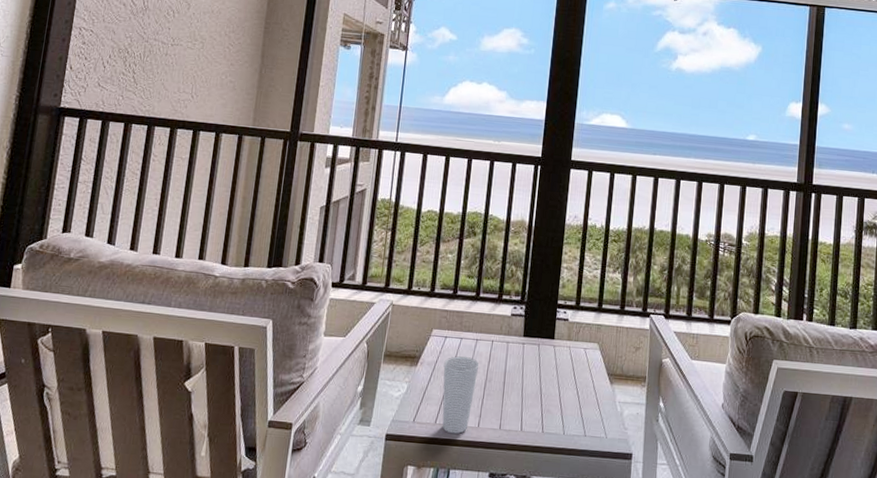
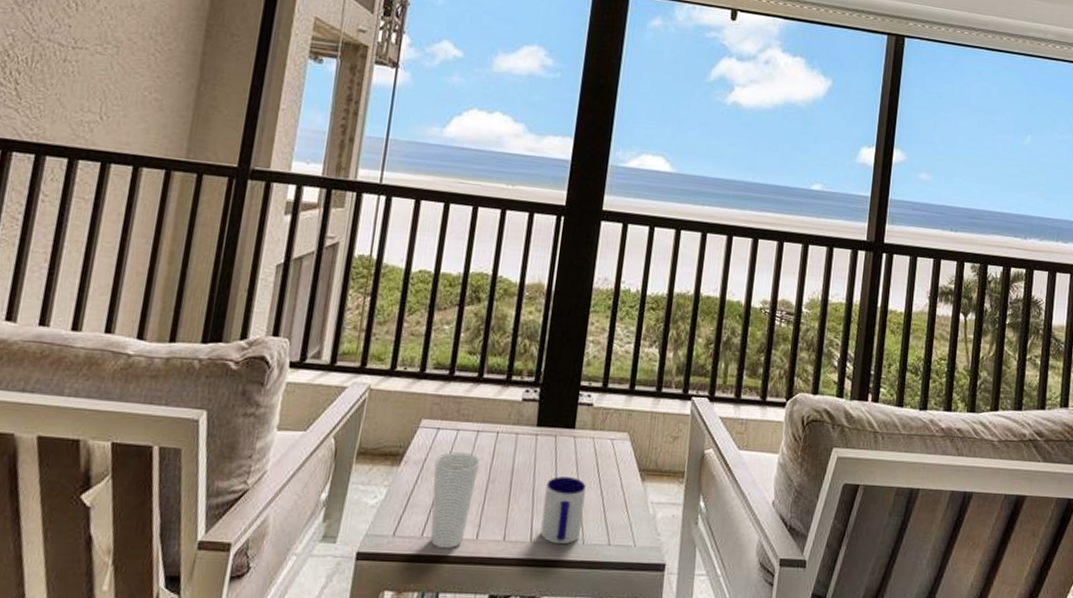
mug: none [529,378,565,434] -> present [540,476,586,545]

